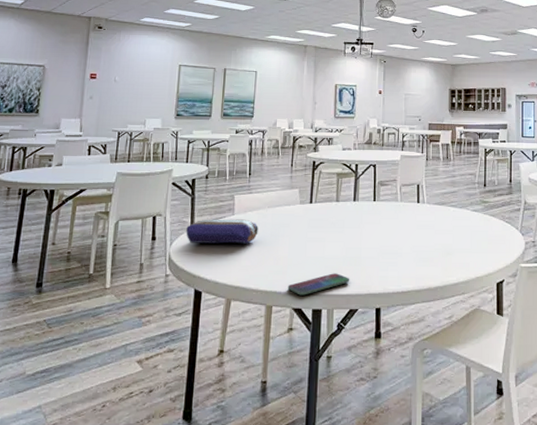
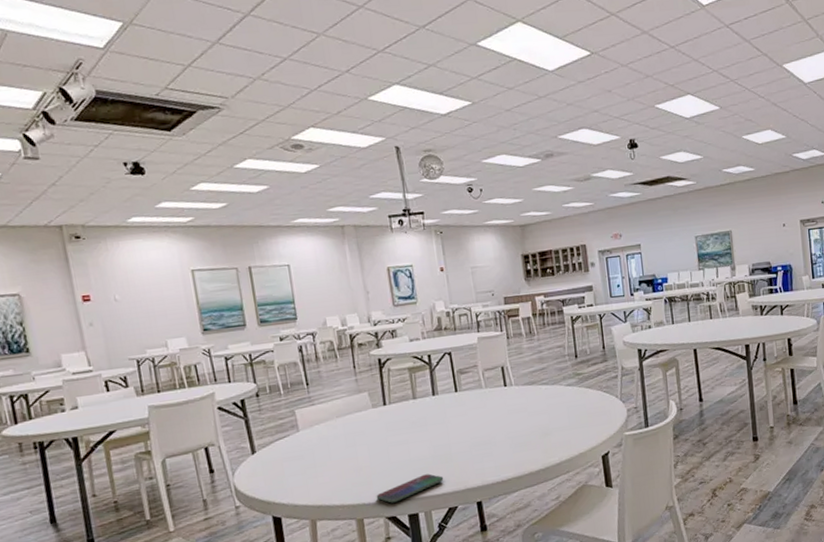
pencil case: present [186,219,258,244] -> none [247,433,331,469]

